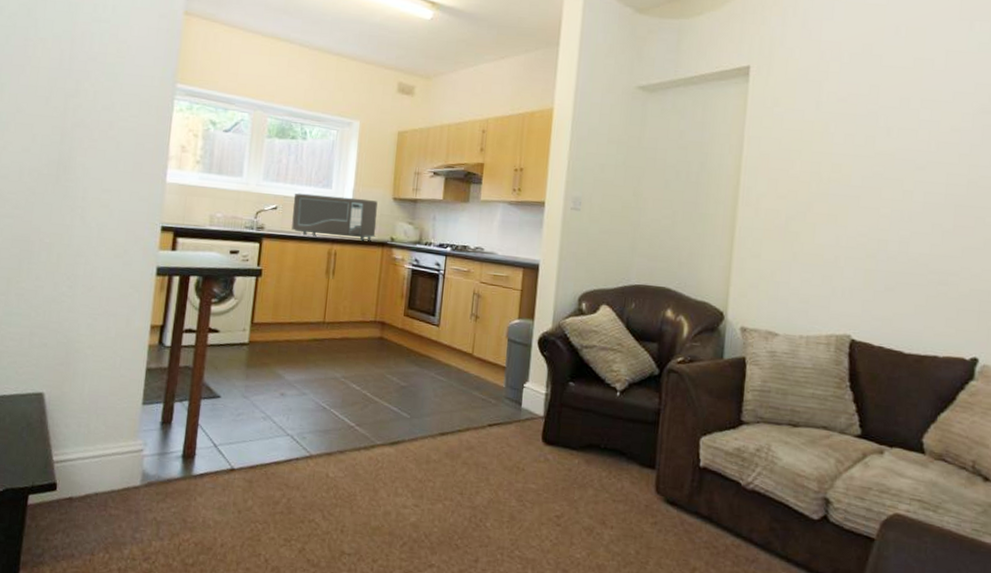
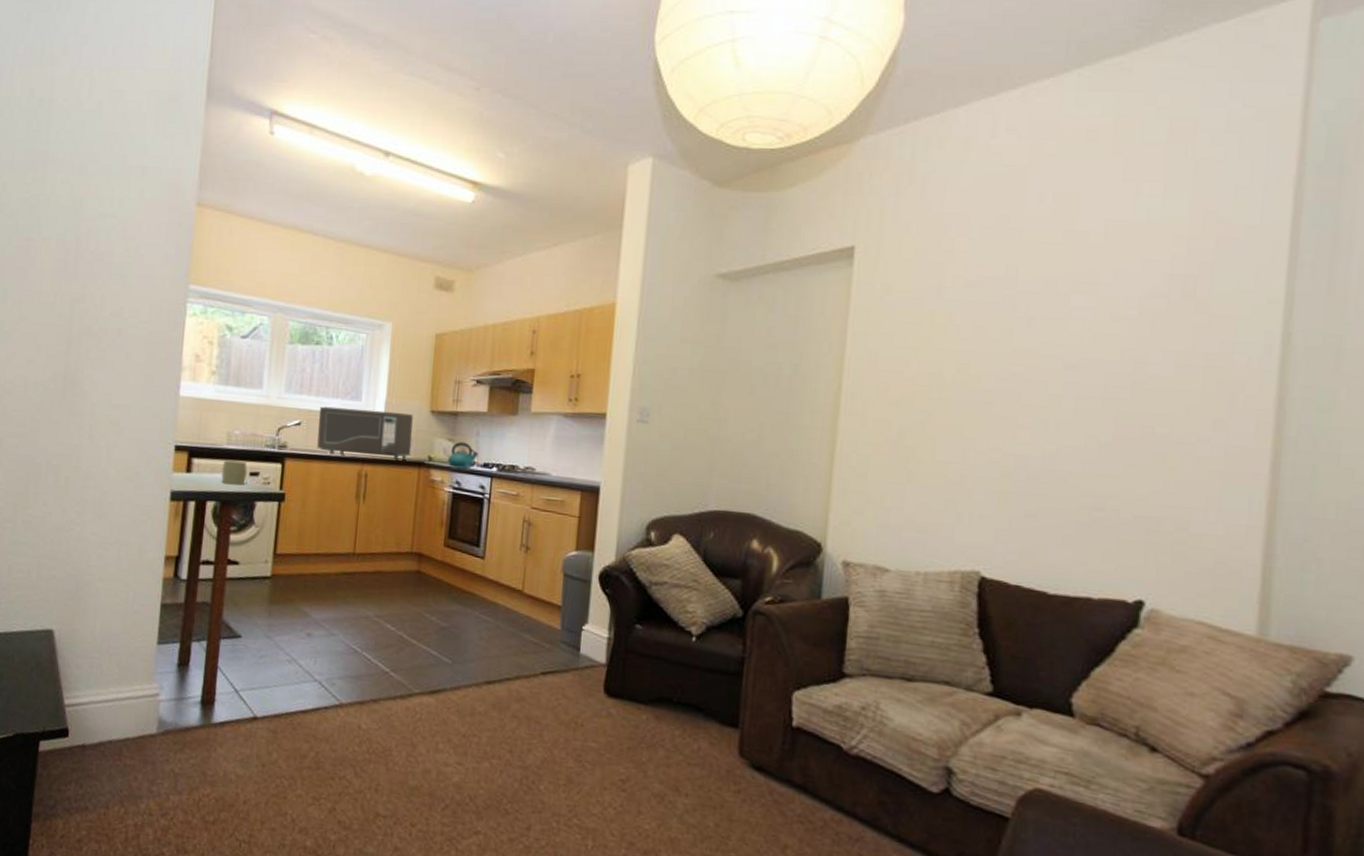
mug: none [203,240,228,263] -> present [221,460,247,486]
kettle: none [408,225,435,248] -> present [448,441,479,469]

